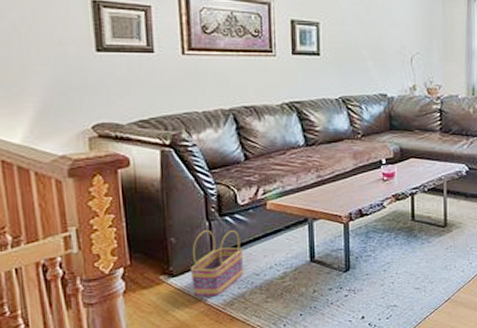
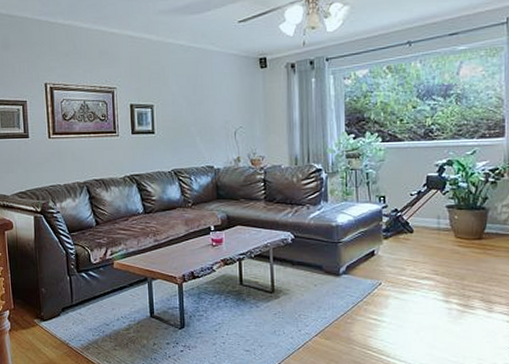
basket: present [189,230,243,297] -> none [56,284,96,340]

